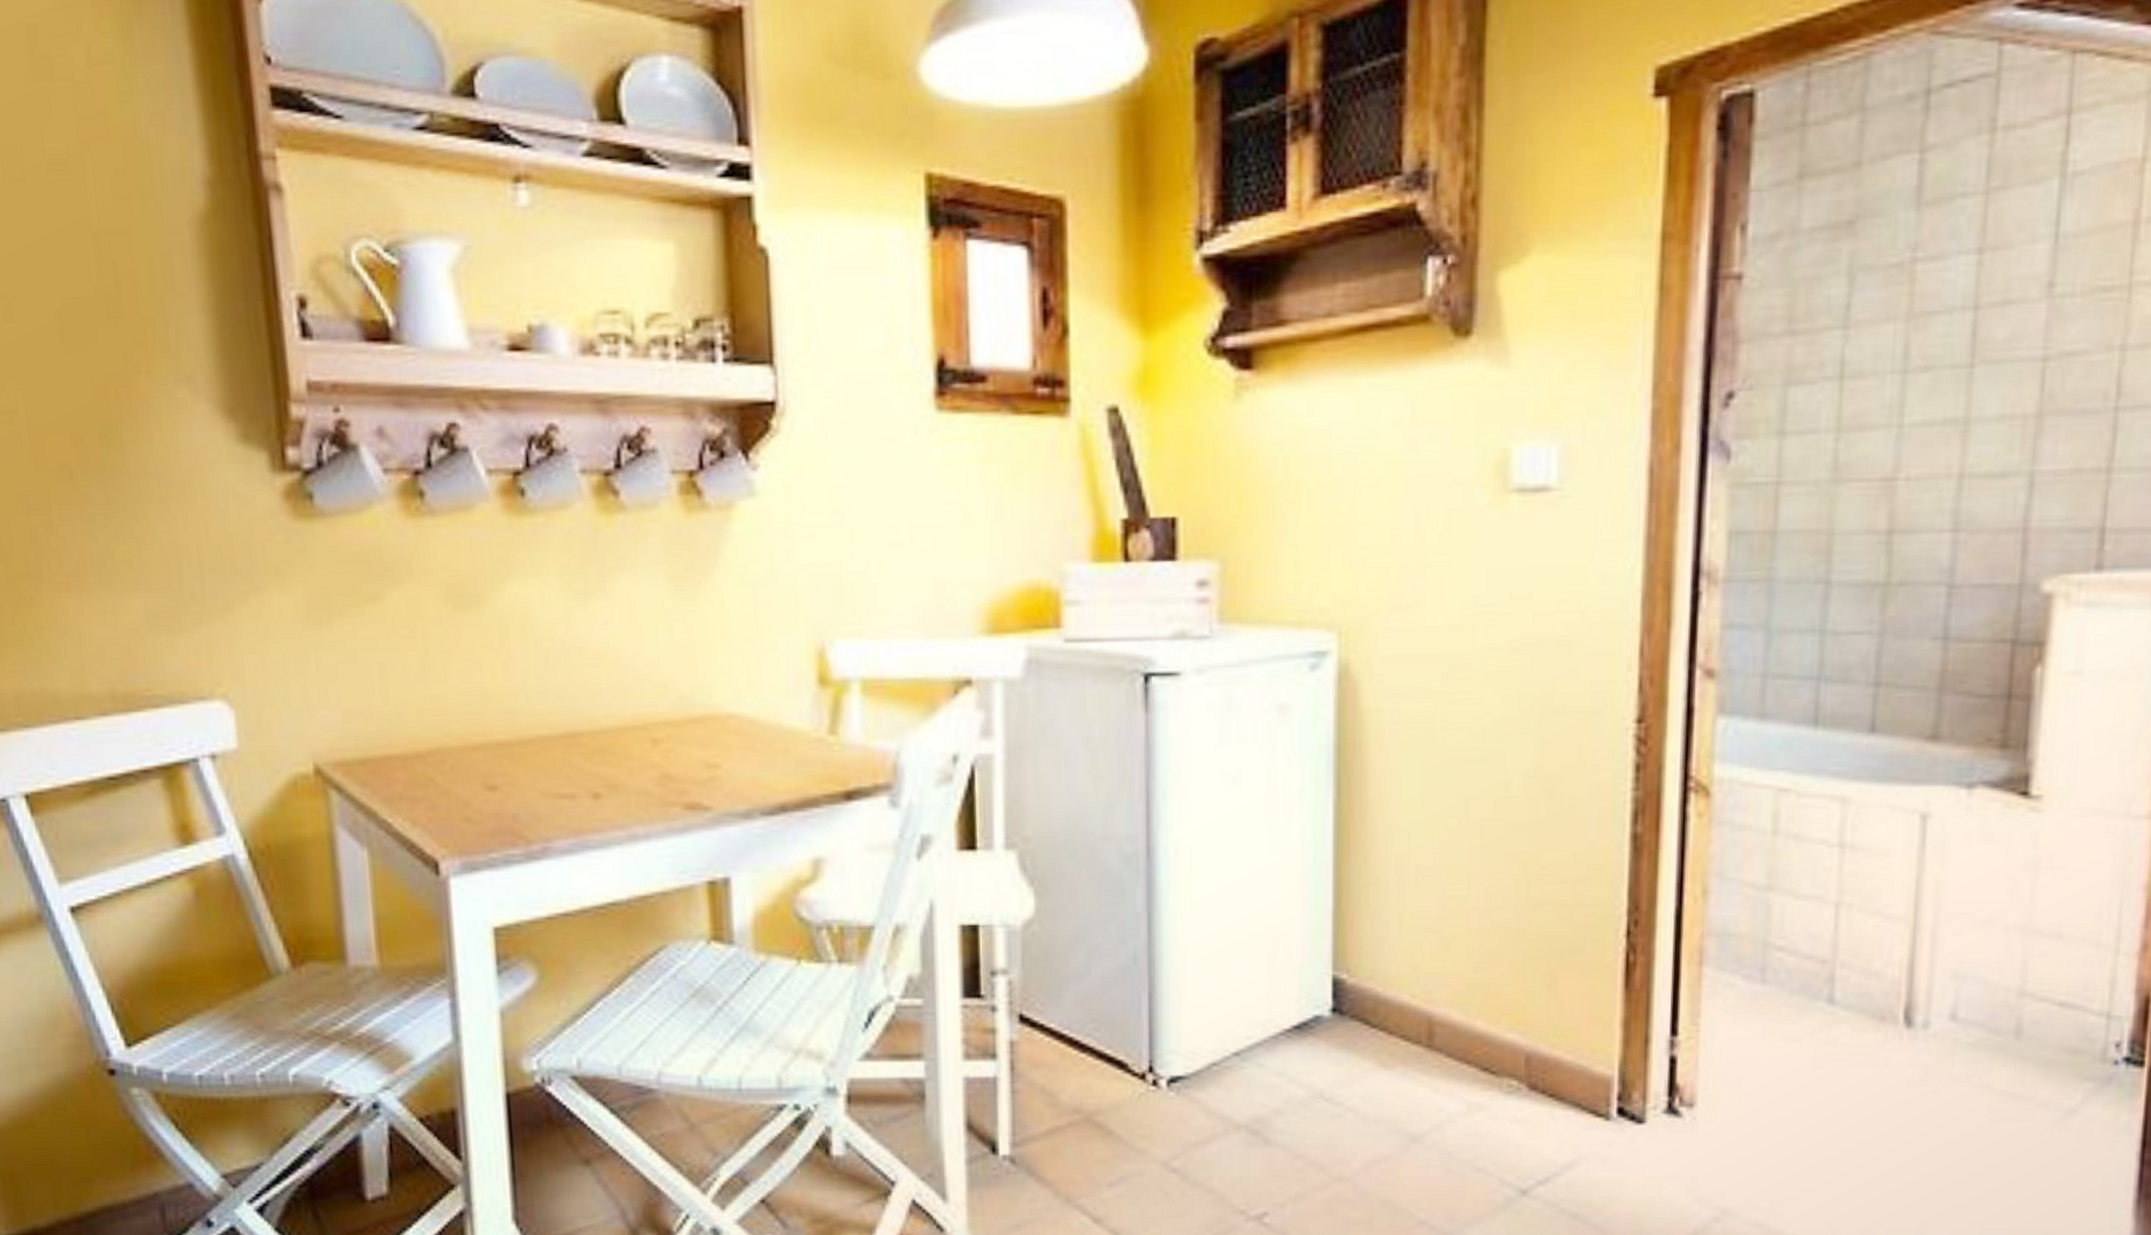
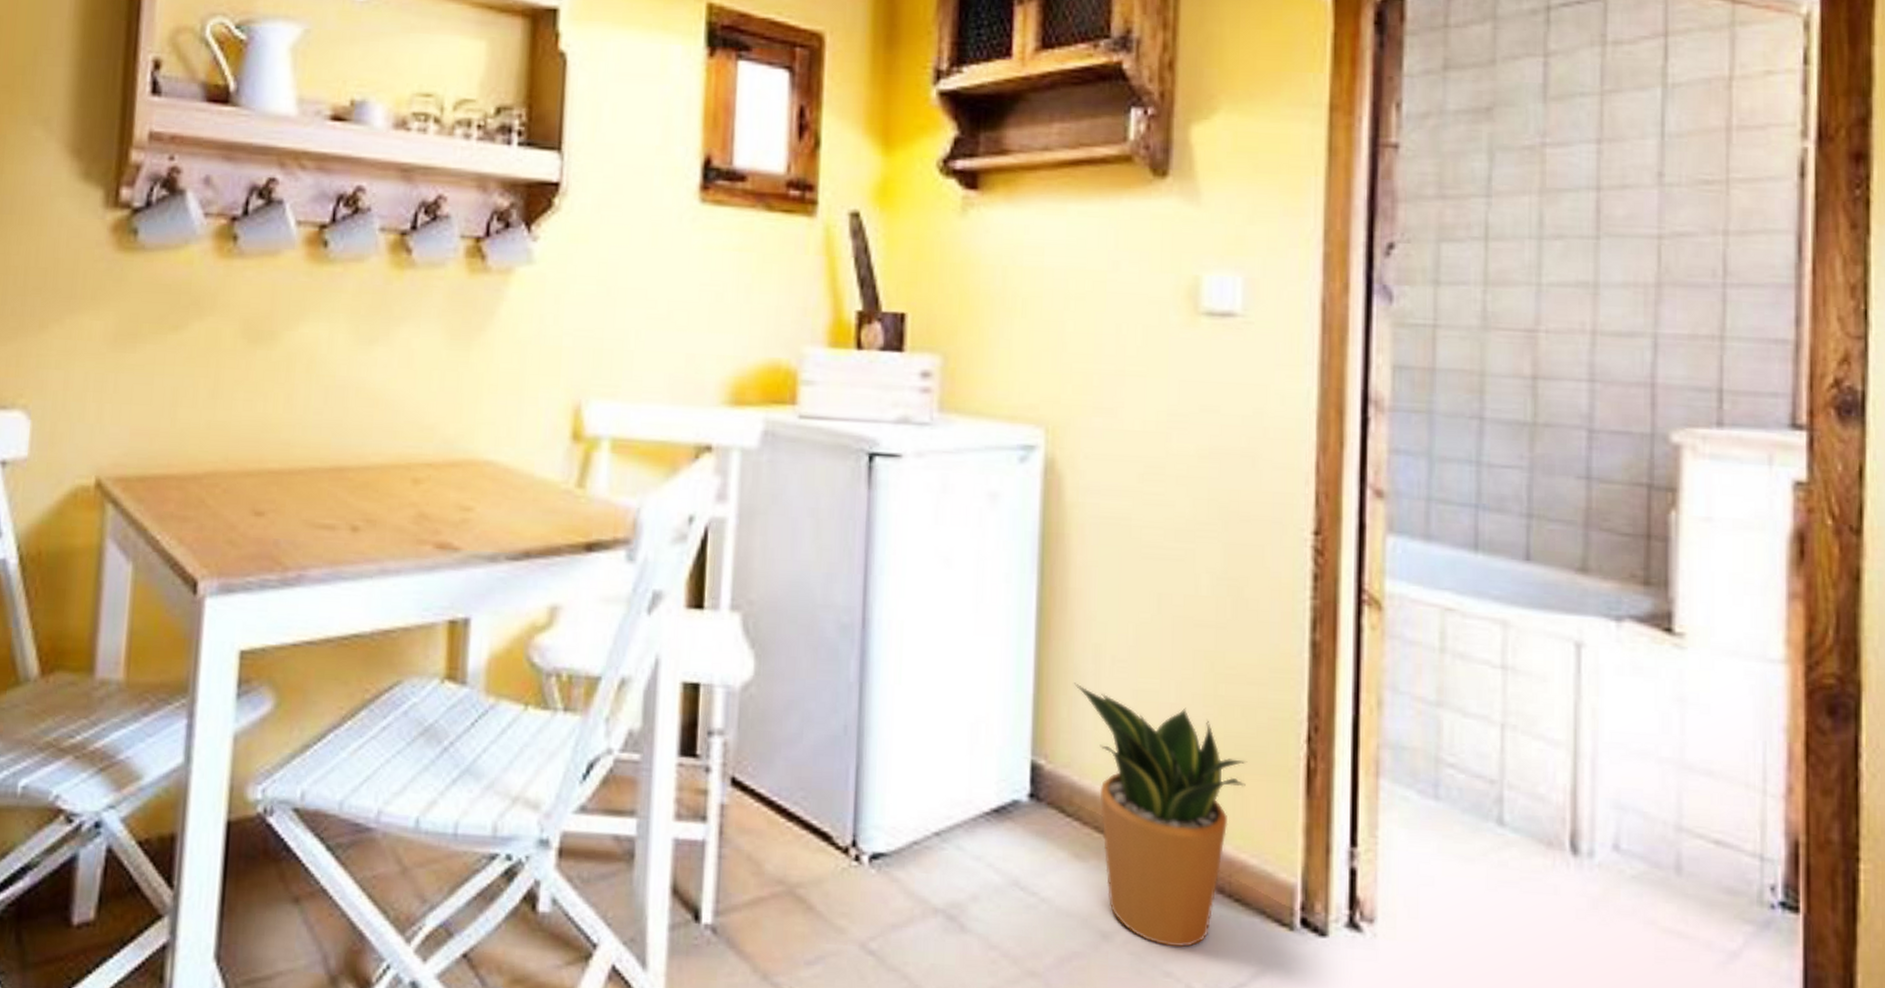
potted plant: none [1375,895,1562,1144] -> present [1073,682,1248,948]

